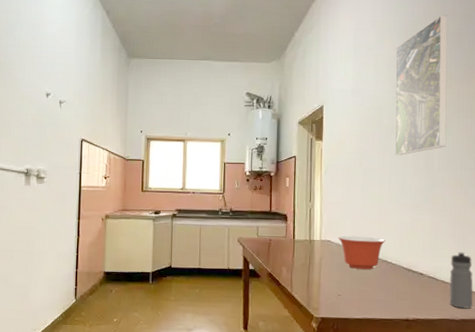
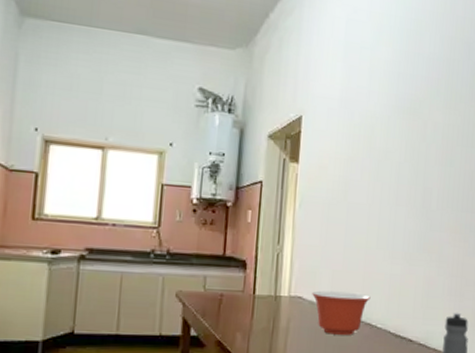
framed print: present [395,15,448,156] -> none [387,16,457,189]

